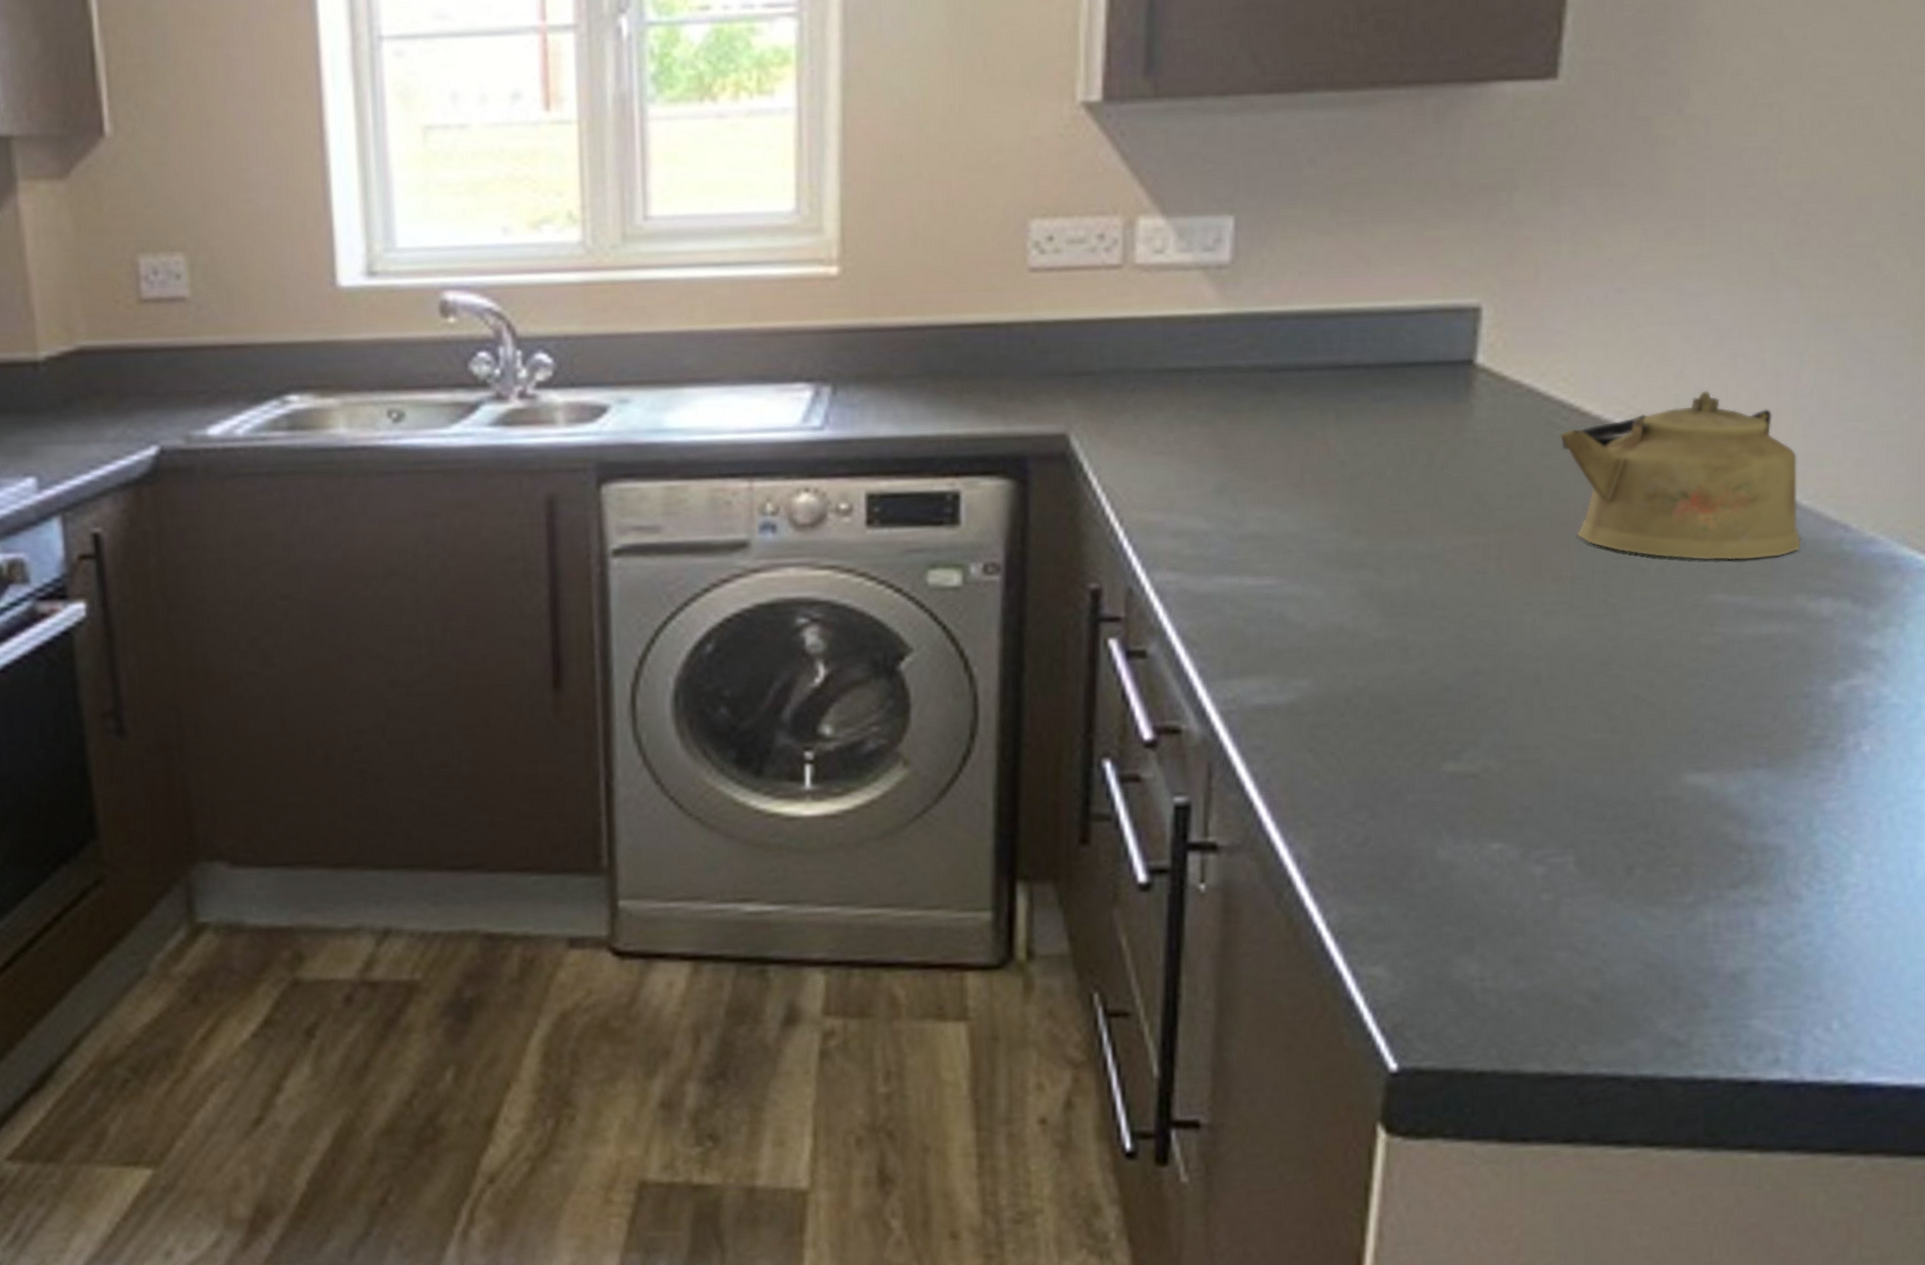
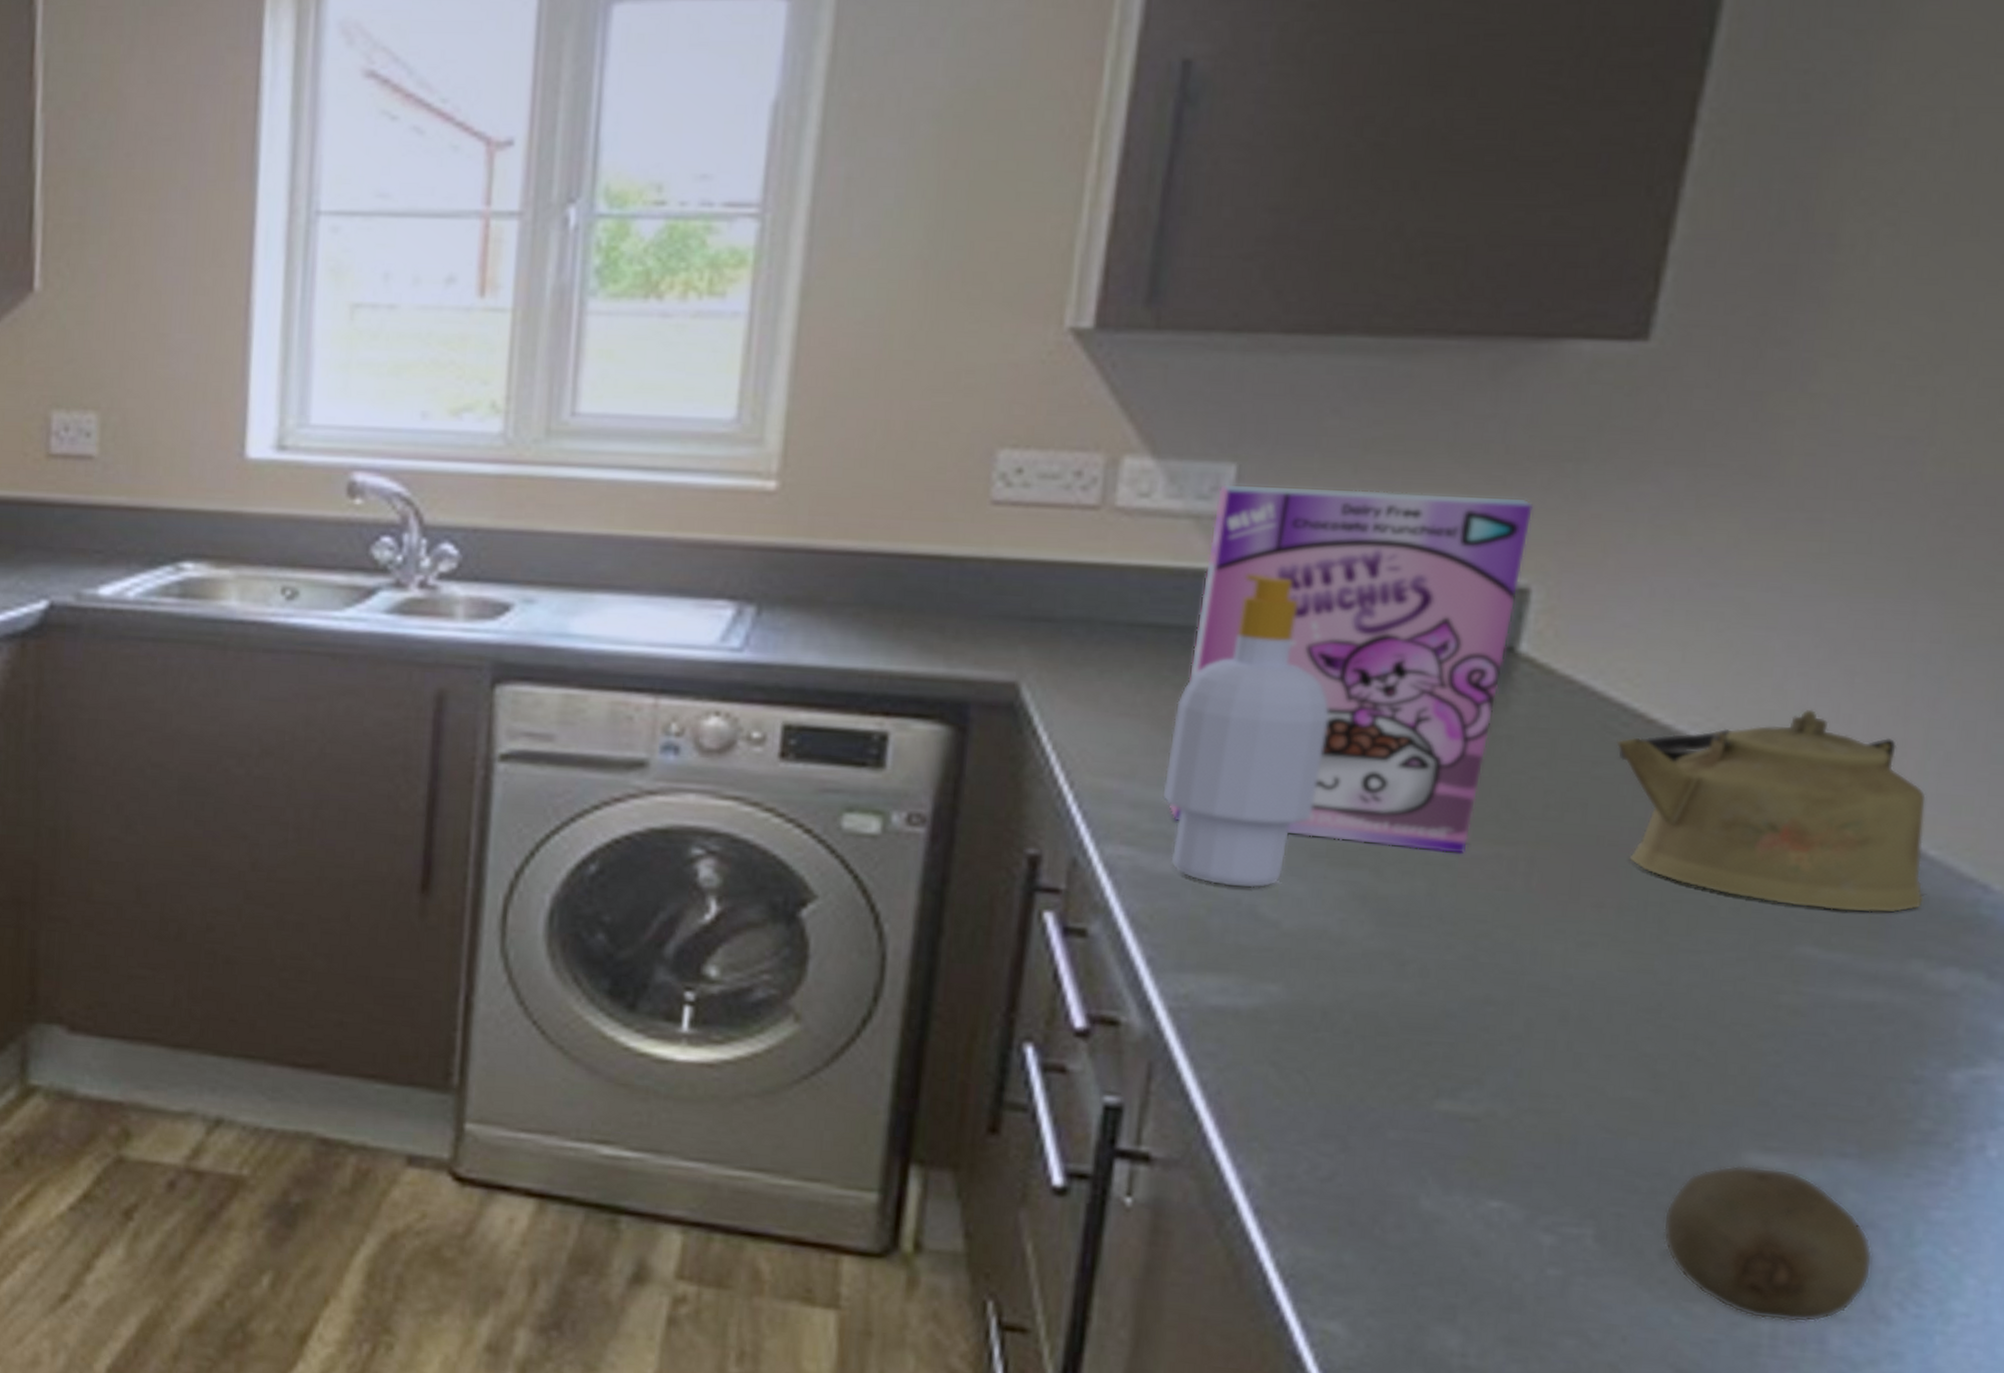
soap bottle: none [1198,315,1329,598] -> present [1162,574,1329,888]
cereal box: none [1204,226,1479,548] -> present [1168,483,1534,855]
fruit: none [1626,784,1785,912] -> present [1662,1165,1873,1323]

